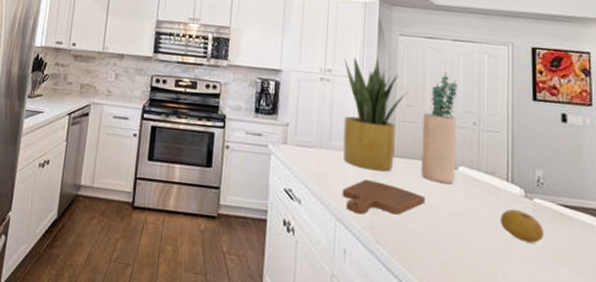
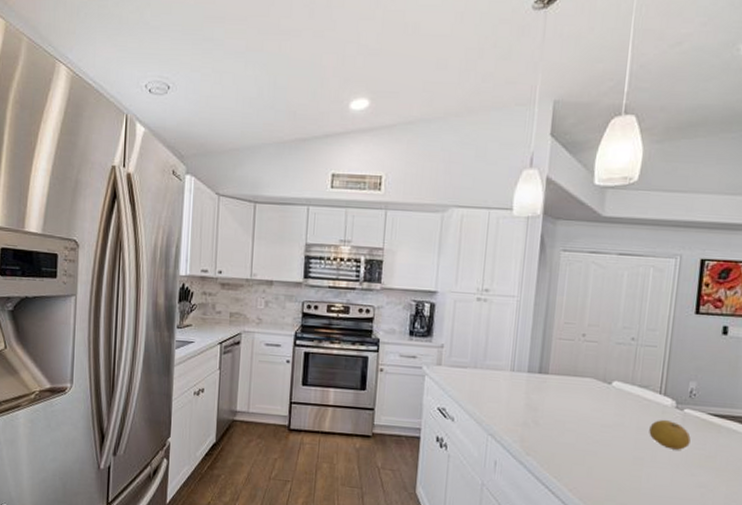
planter: present [342,56,408,172] -> none [497,273,567,389]
cutting board: present [342,179,425,215] -> none [494,397,577,429]
vase: present [420,72,457,185] -> none [574,288,619,399]

